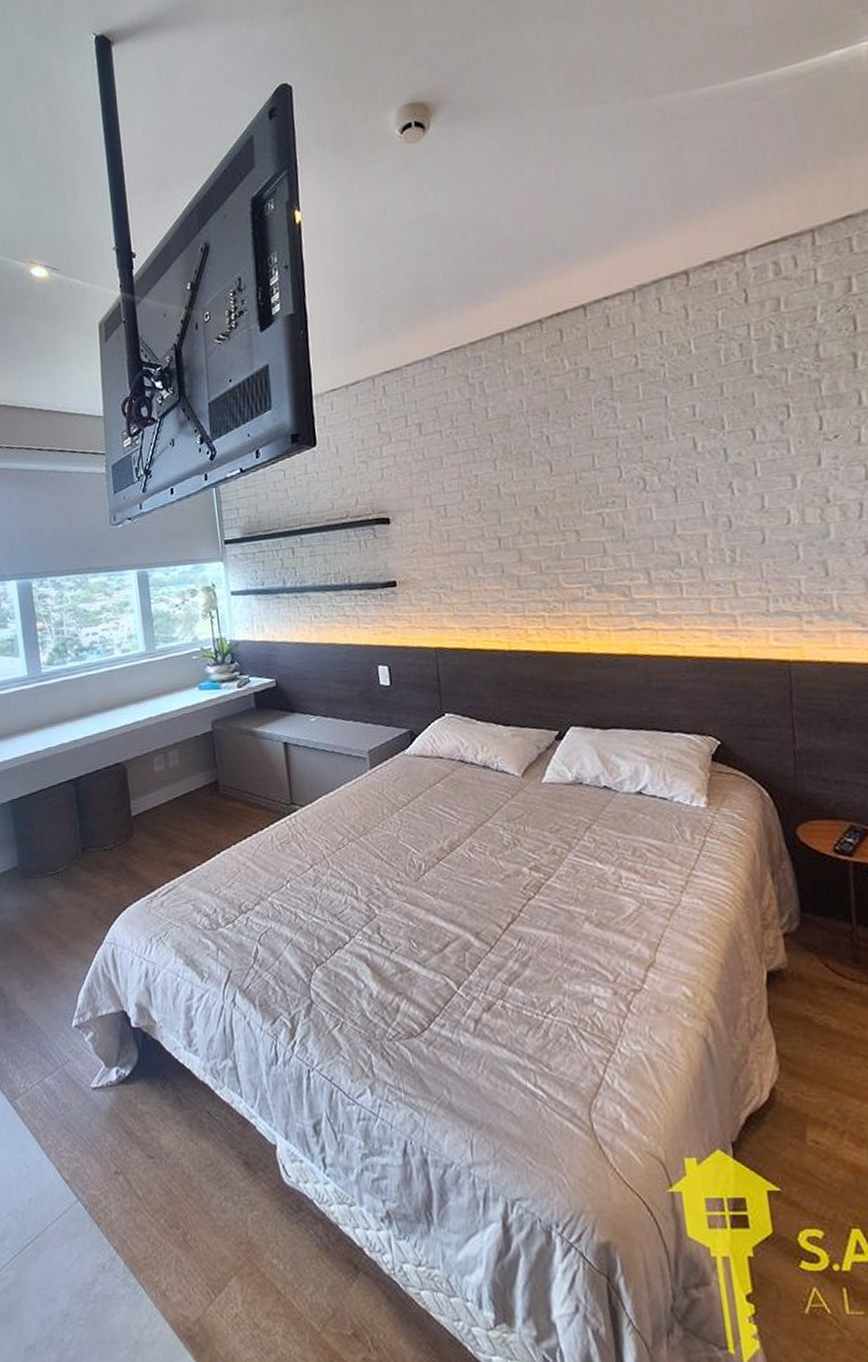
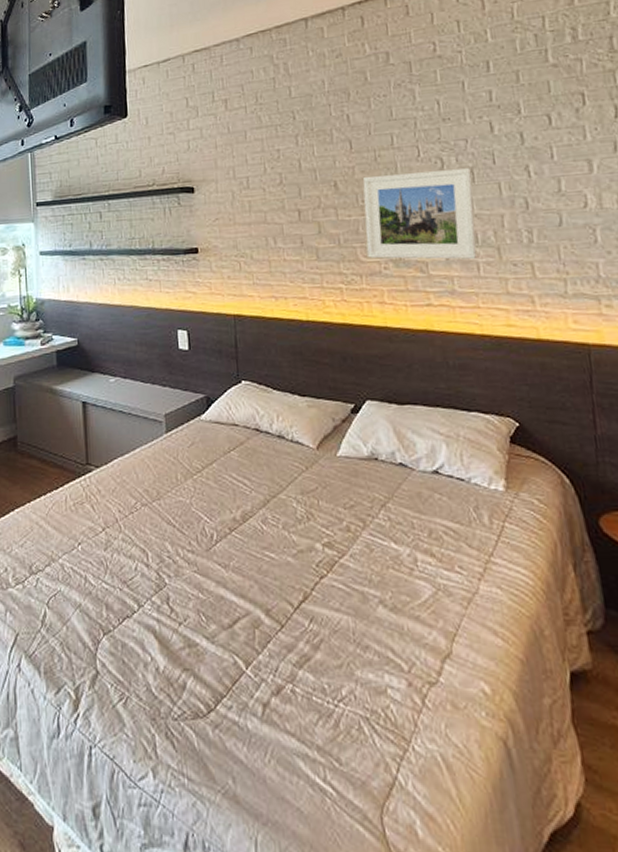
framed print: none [564,487,680,585] -> present [363,168,477,260]

